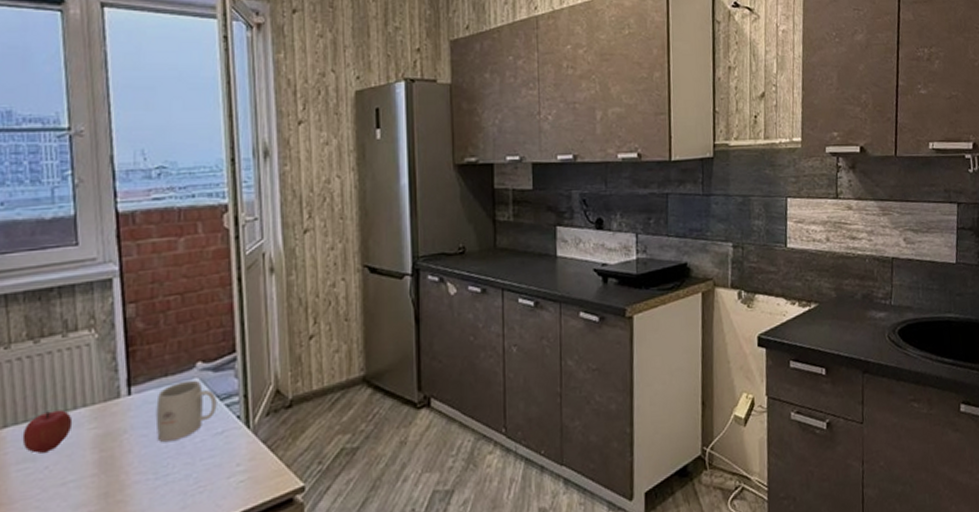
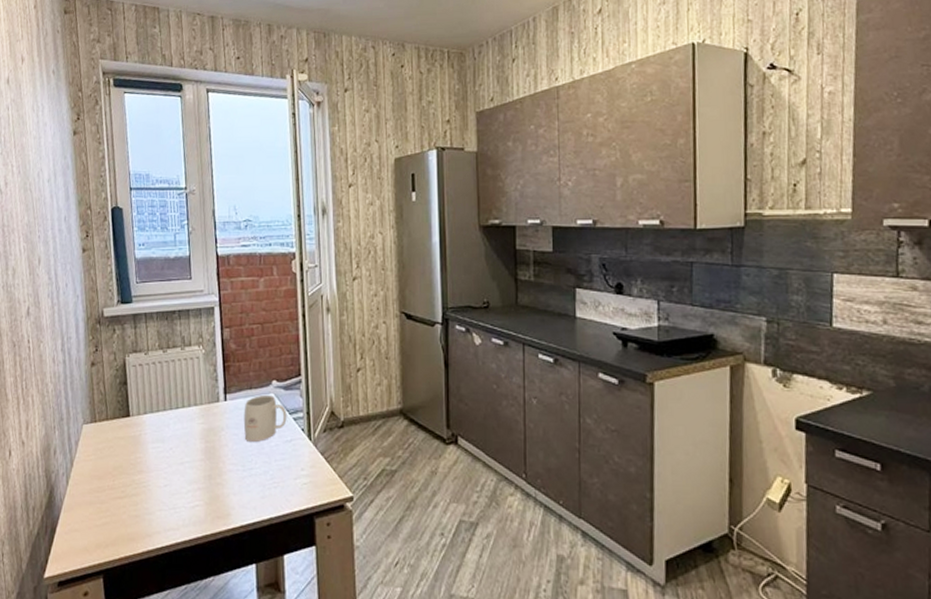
fruit: present [22,409,73,454] -> none [155,405,188,437]

